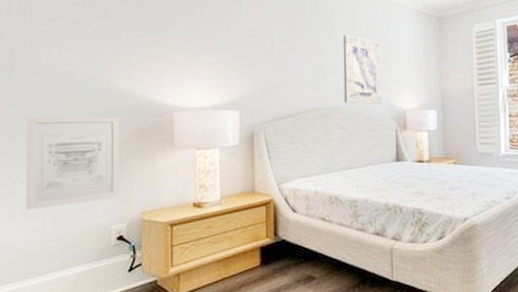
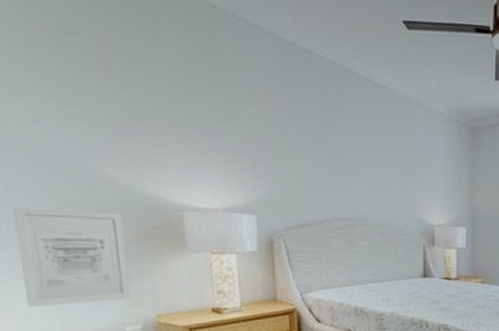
wall art: present [343,35,383,105] -> none [368,139,410,218]

